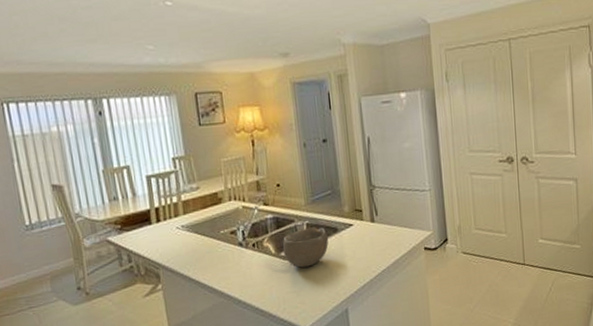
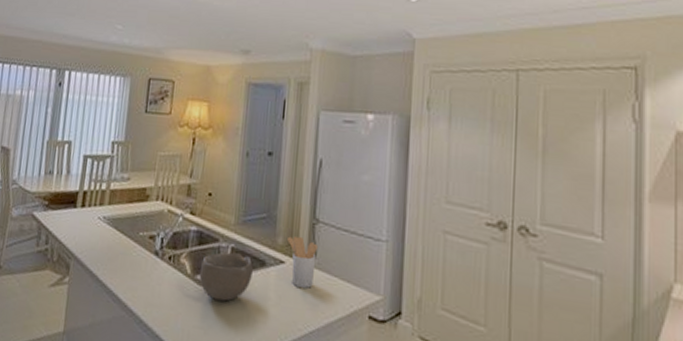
utensil holder: none [352,201,379,241] -> present [288,236,319,288]

